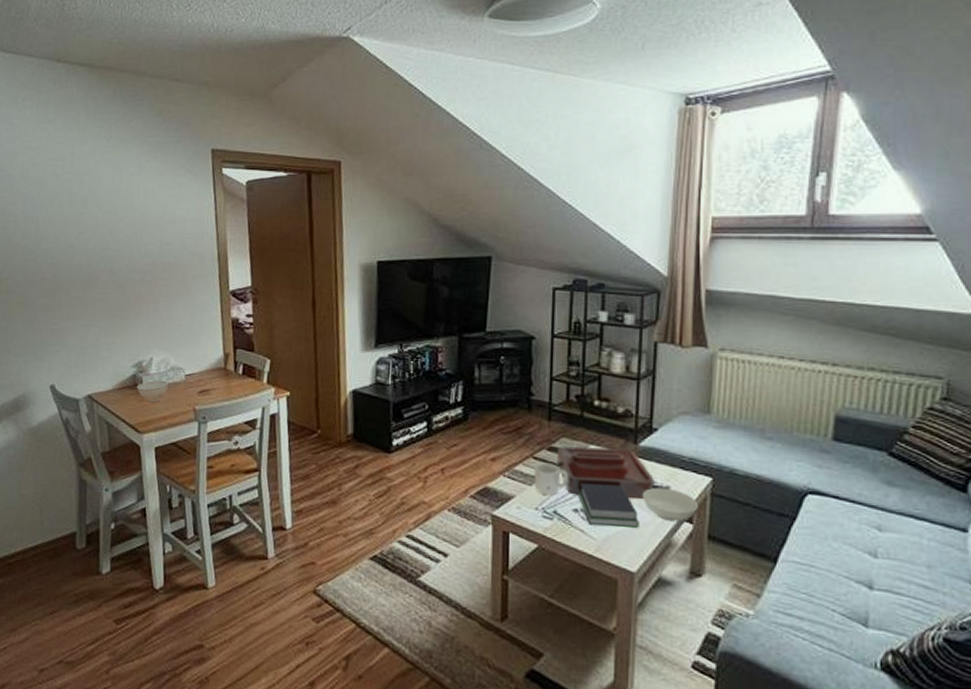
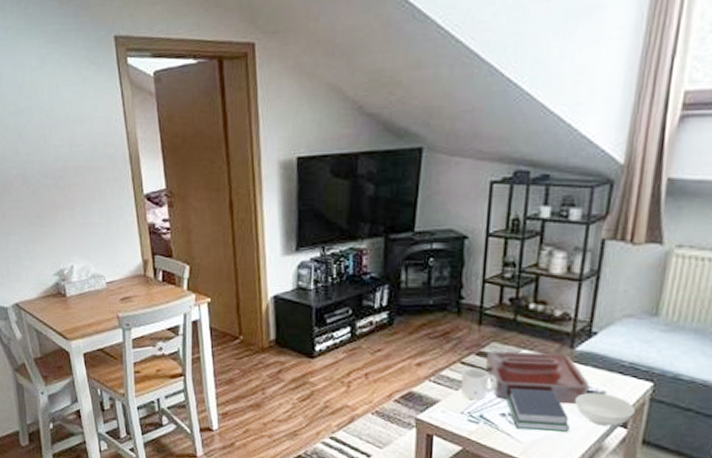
bowl: present [136,380,169,403] -> none [60,288,91,310]

